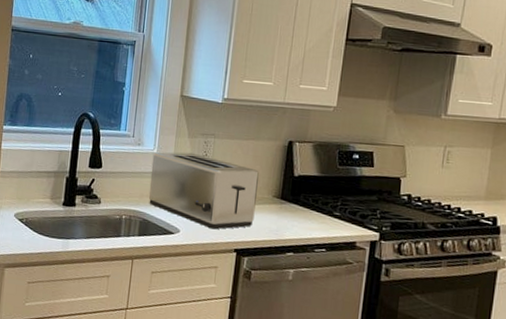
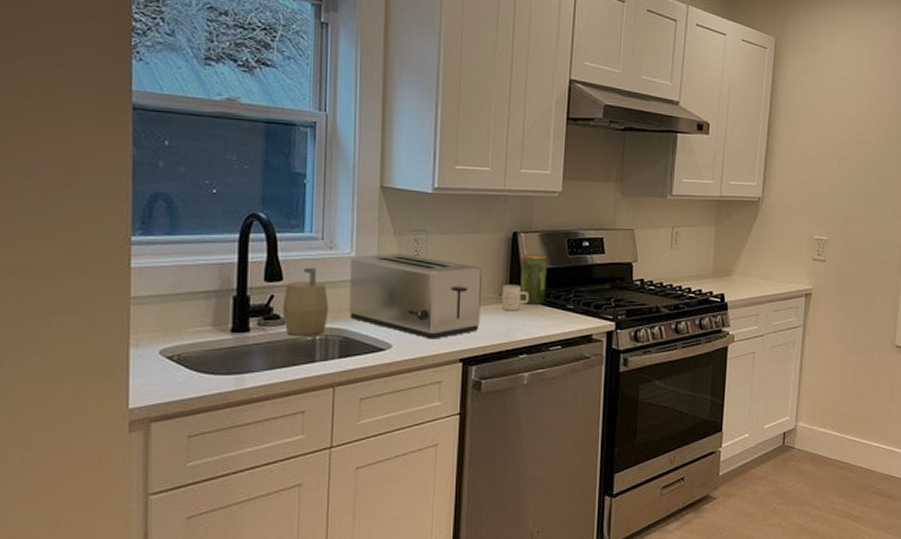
soap dispenser: none [99,158,134,215] -> present [282,267,329,336]
mug: none [274,187,299,213] -> present [501,284,529,311]
jar: none [291,161,318,209] -> present [520,253,547,305]

